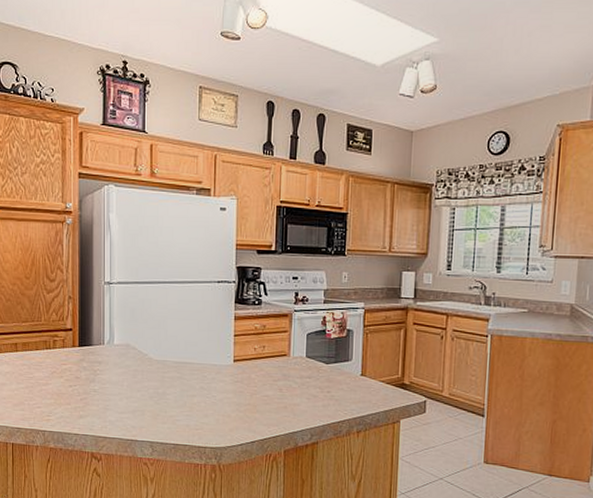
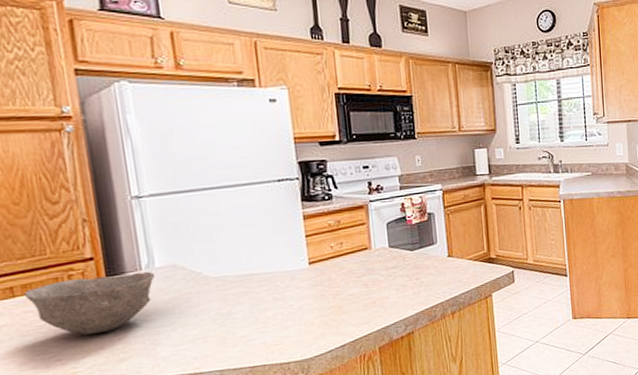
bowl: none [23,343,113,392] -> present [23,271,156,336]

